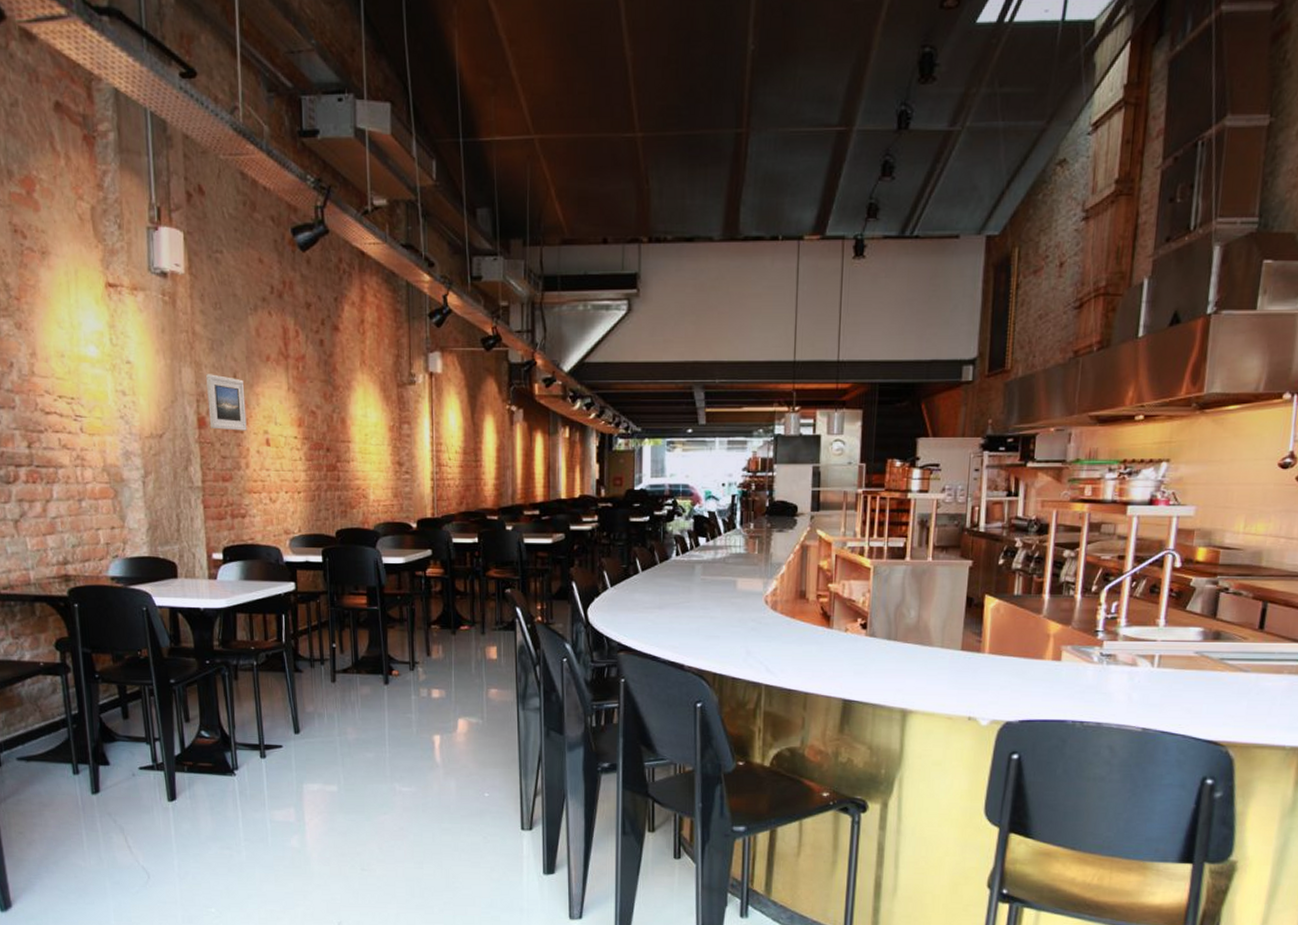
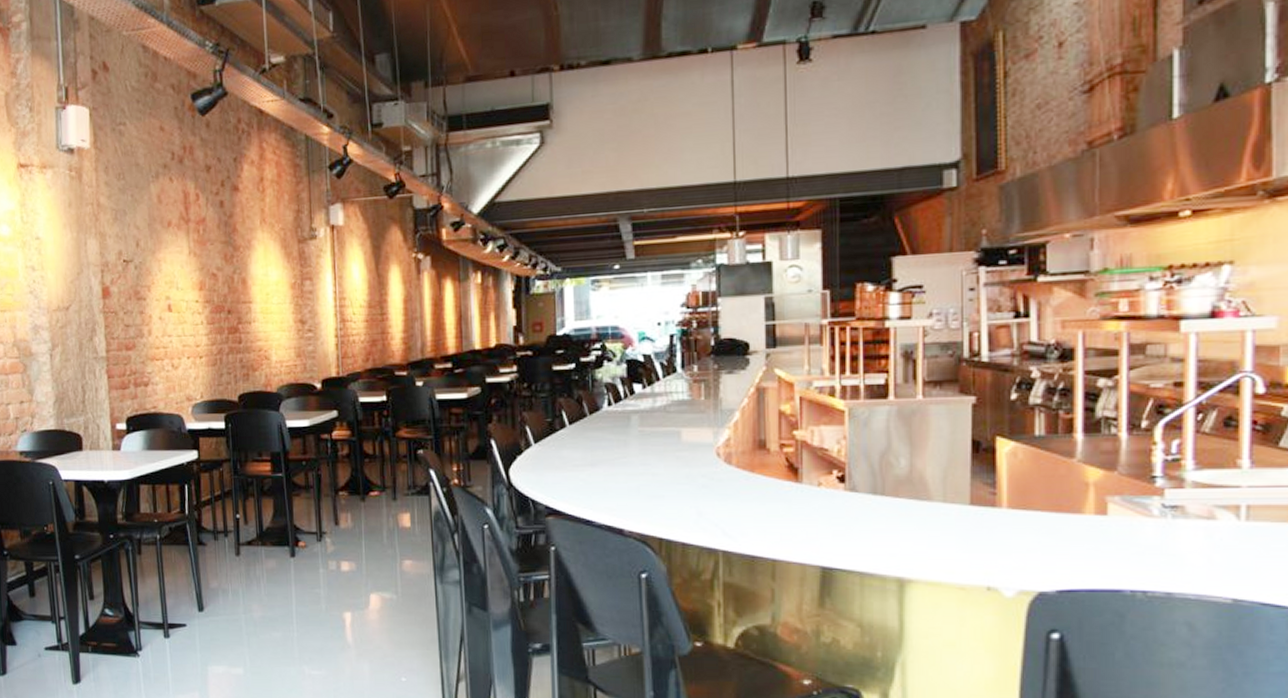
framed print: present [206,374,247,431] -> none [110,243,150,299]

